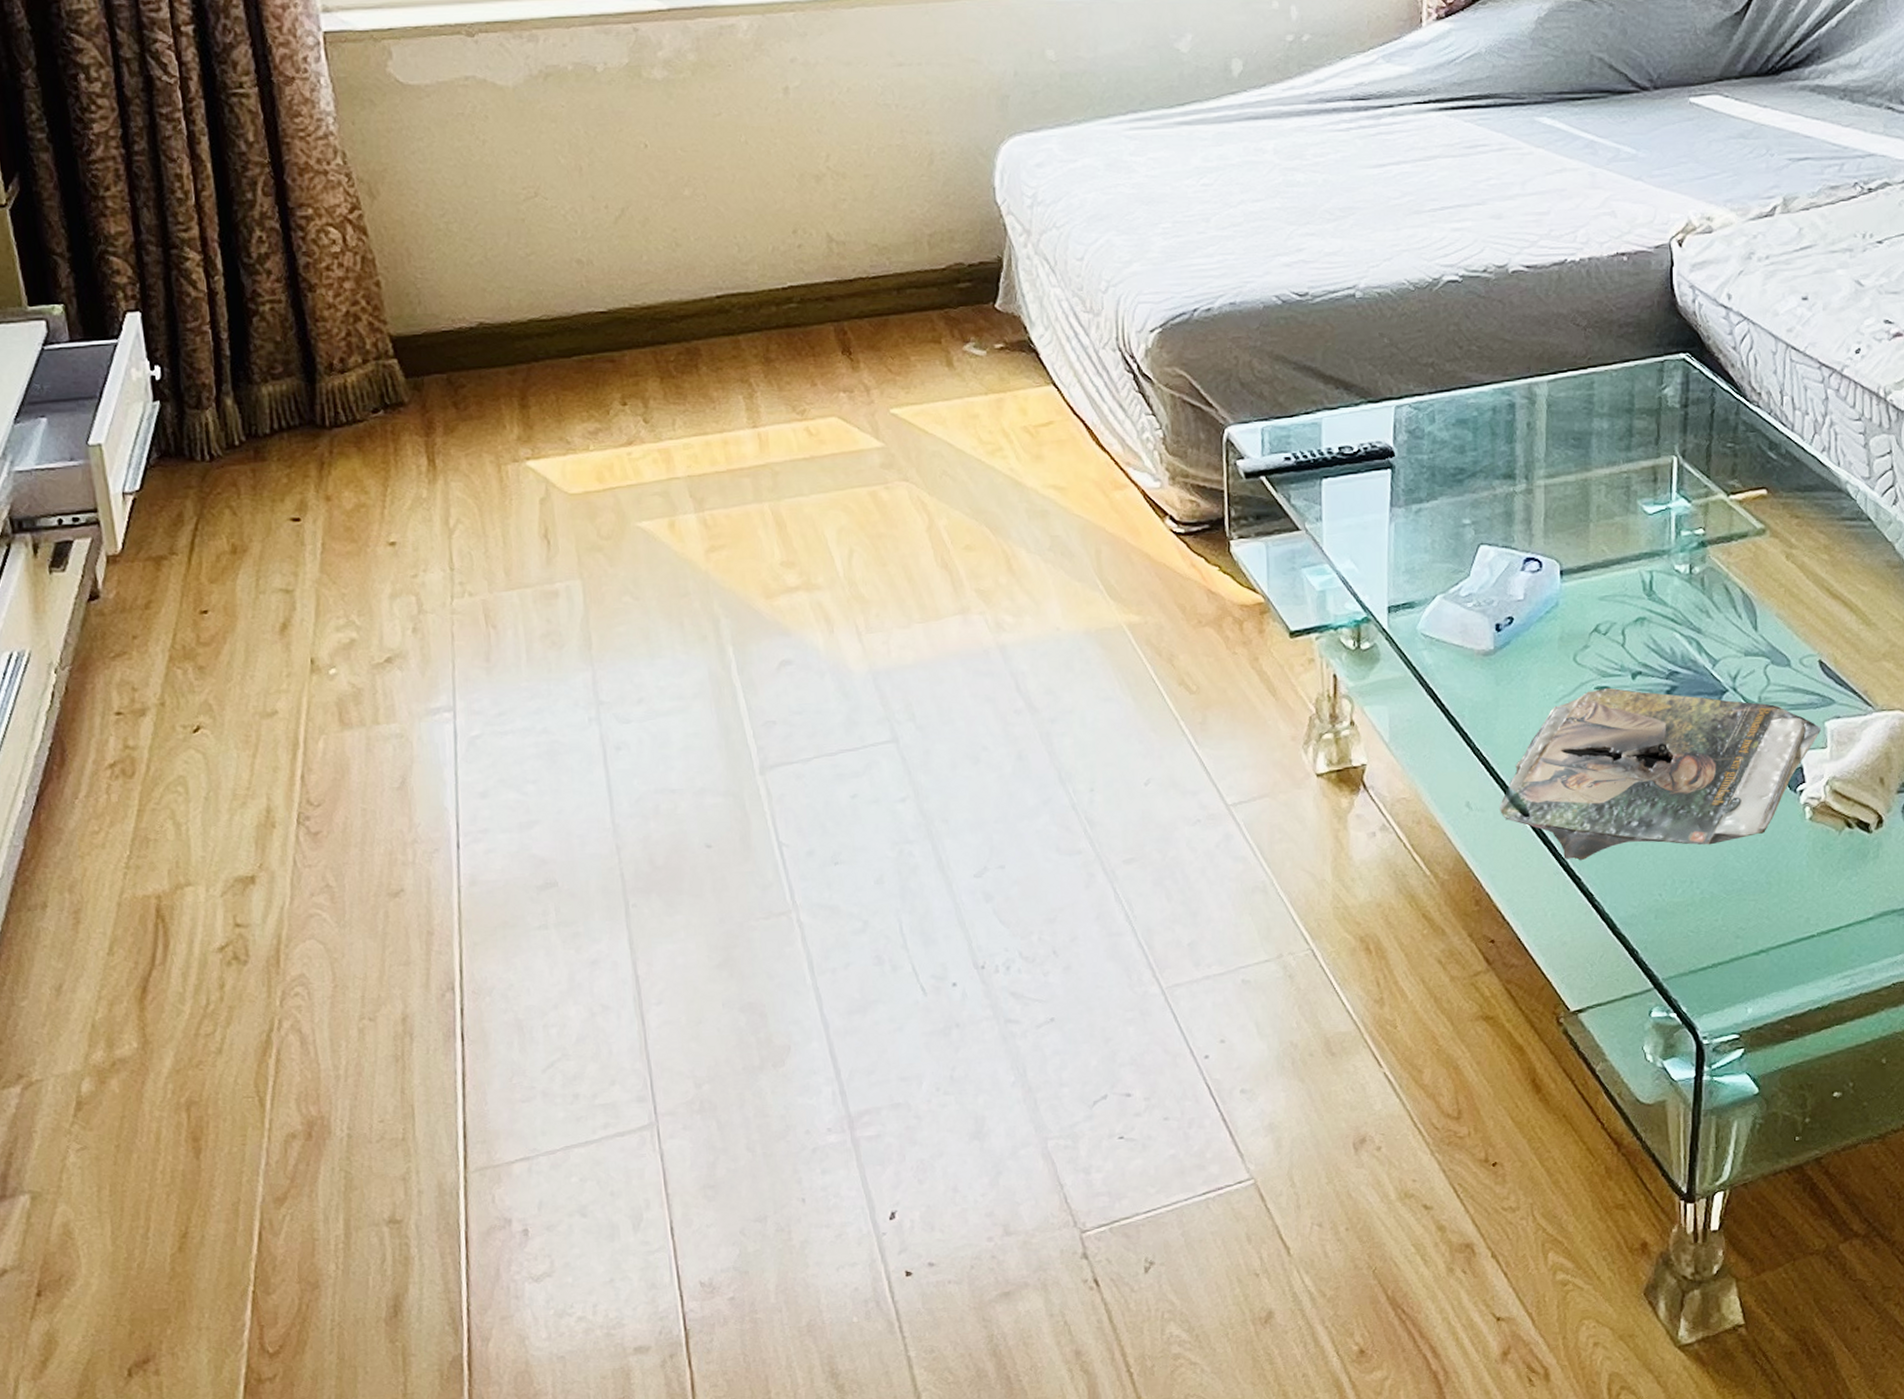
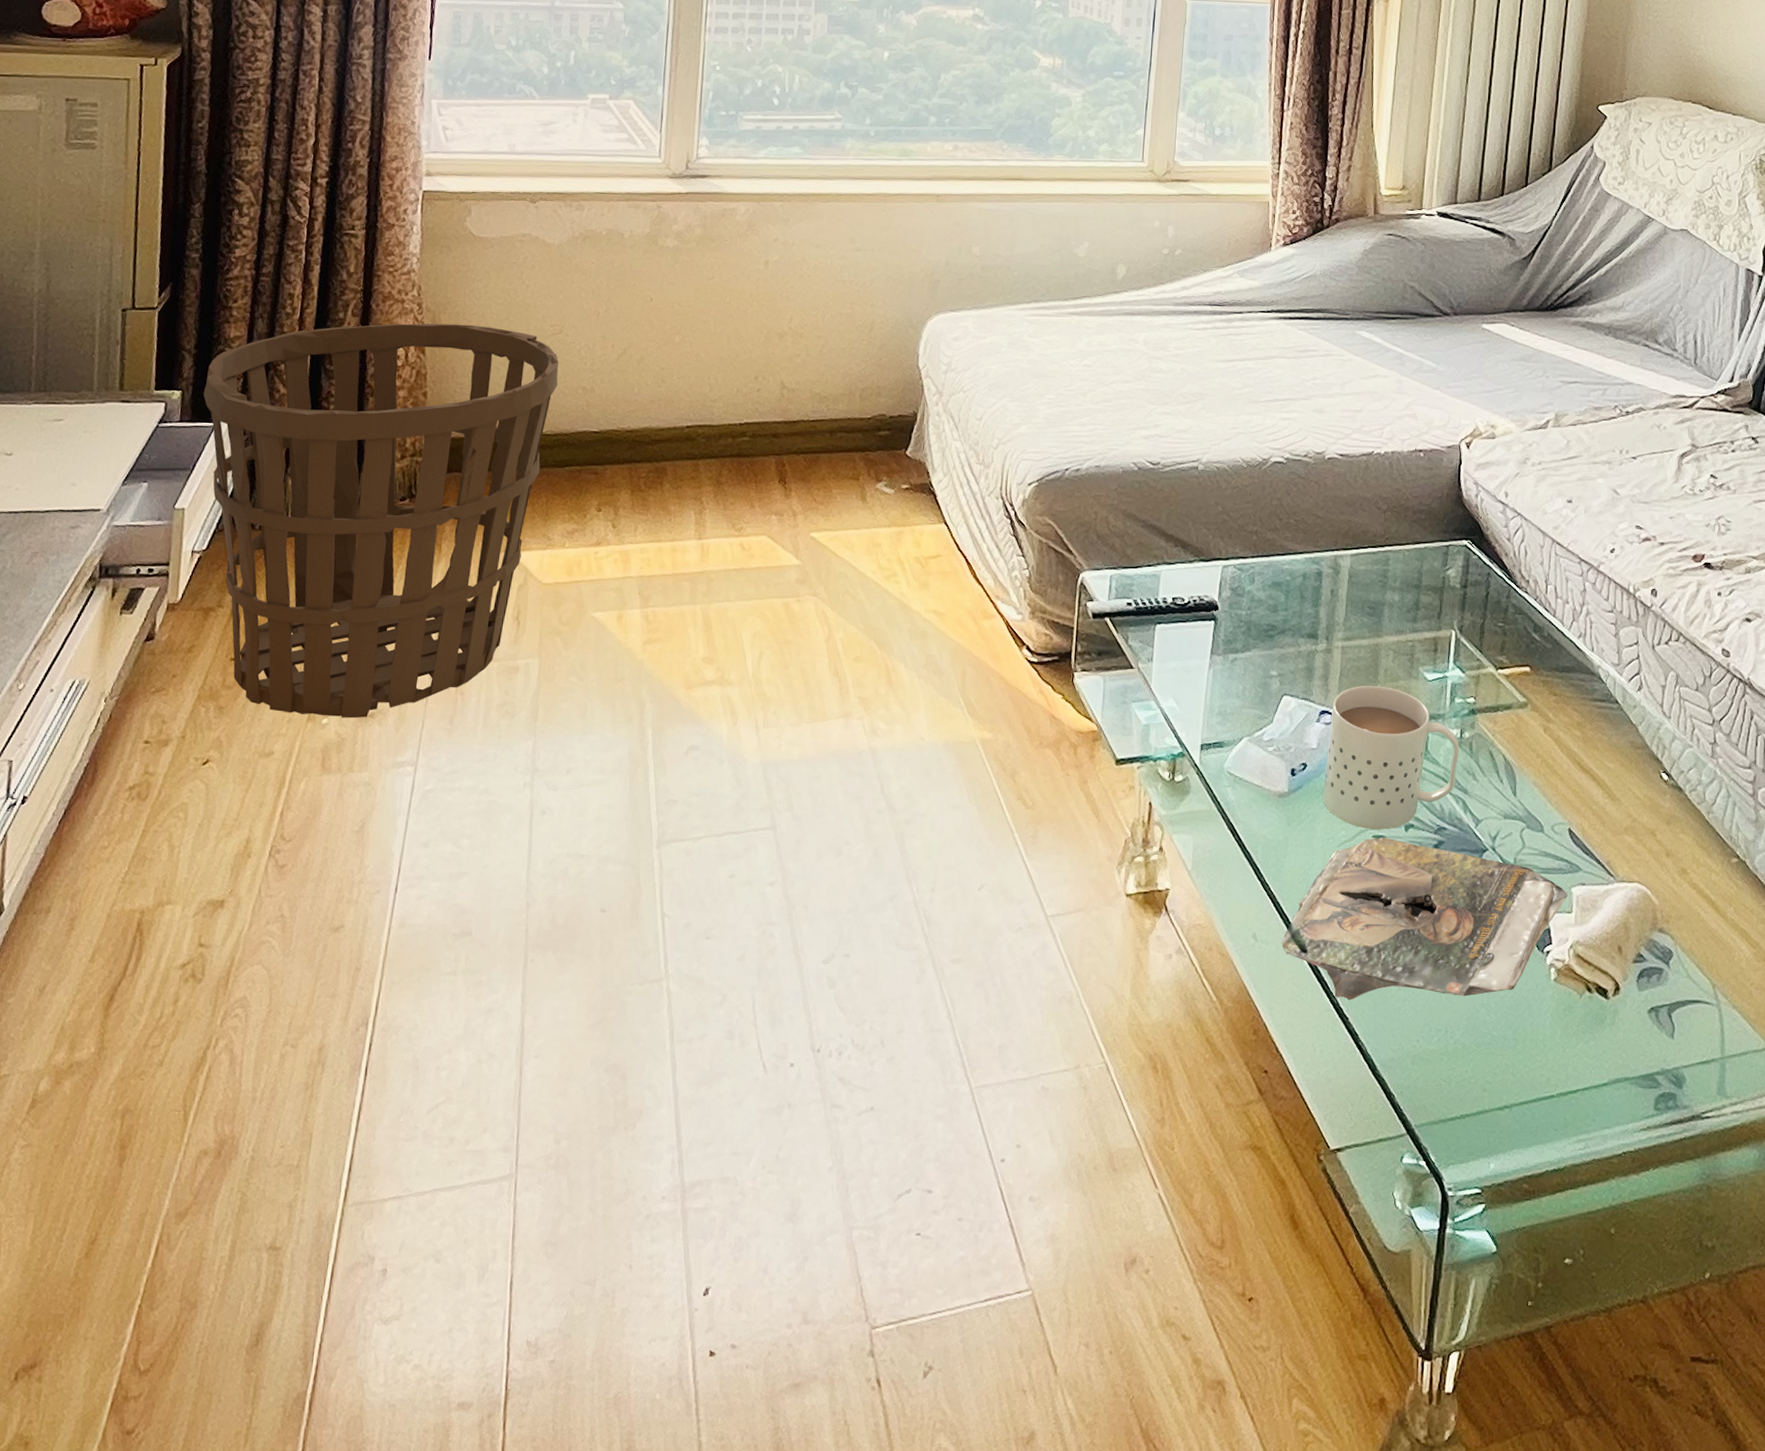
basket: none [91,194,544,666] -> present [203,323,559,719]
mug: none [1534,524,1689,681] -> present [1322,685,1459,830]

